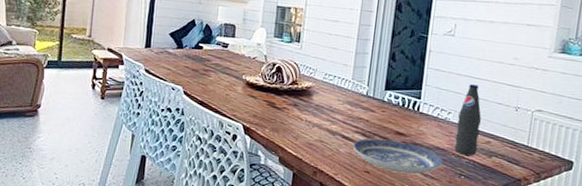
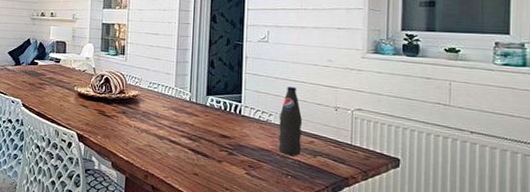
plate: present [352,138,443,175] -> none [180,142,269,176]

